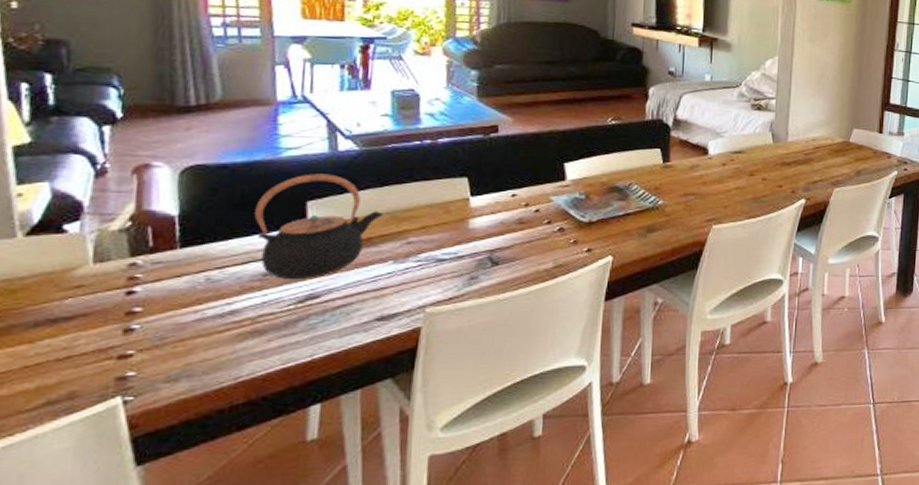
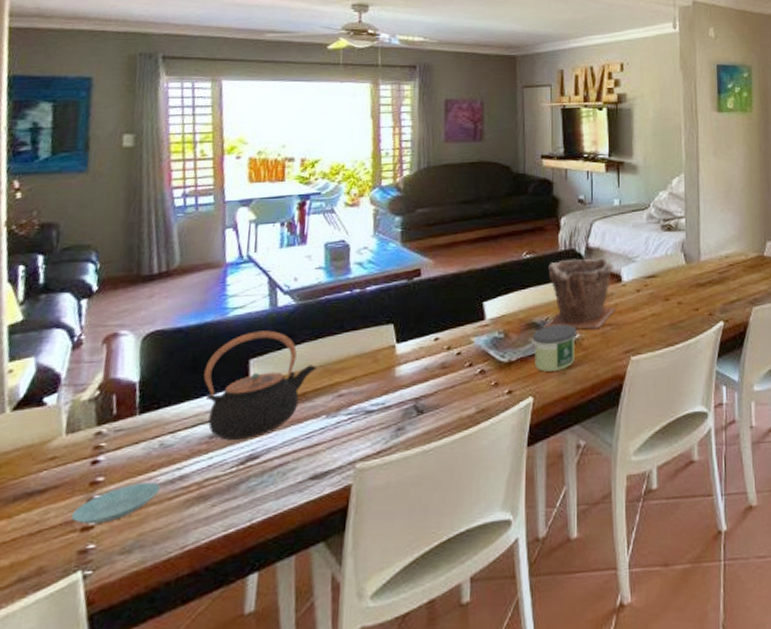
saucer: none [106,314,208,353] -> present [71,481,161,525]
candle: none [615,190,659,233] -> present [533,324,576,372]
plant pot: none [626,129,701,197] -> present [544,258,615,329]

